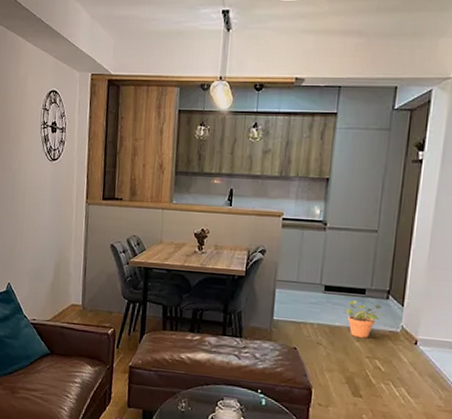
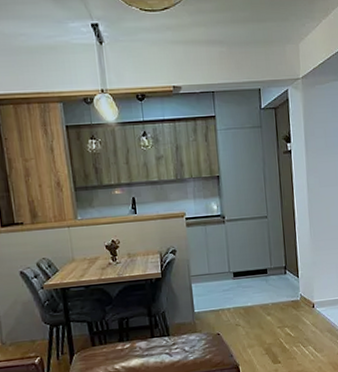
potted plant: present [345,300,385,338] -> none [253,280,286,312]

